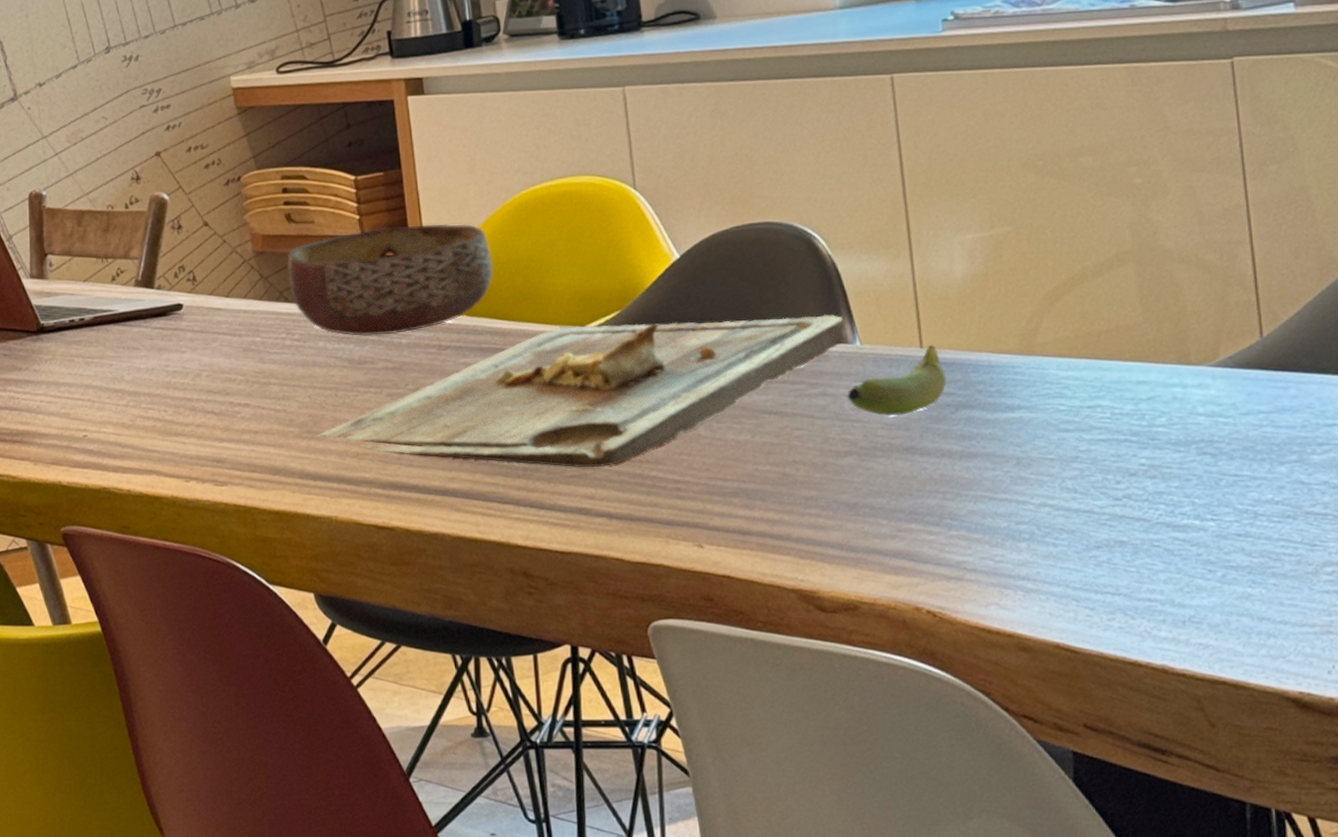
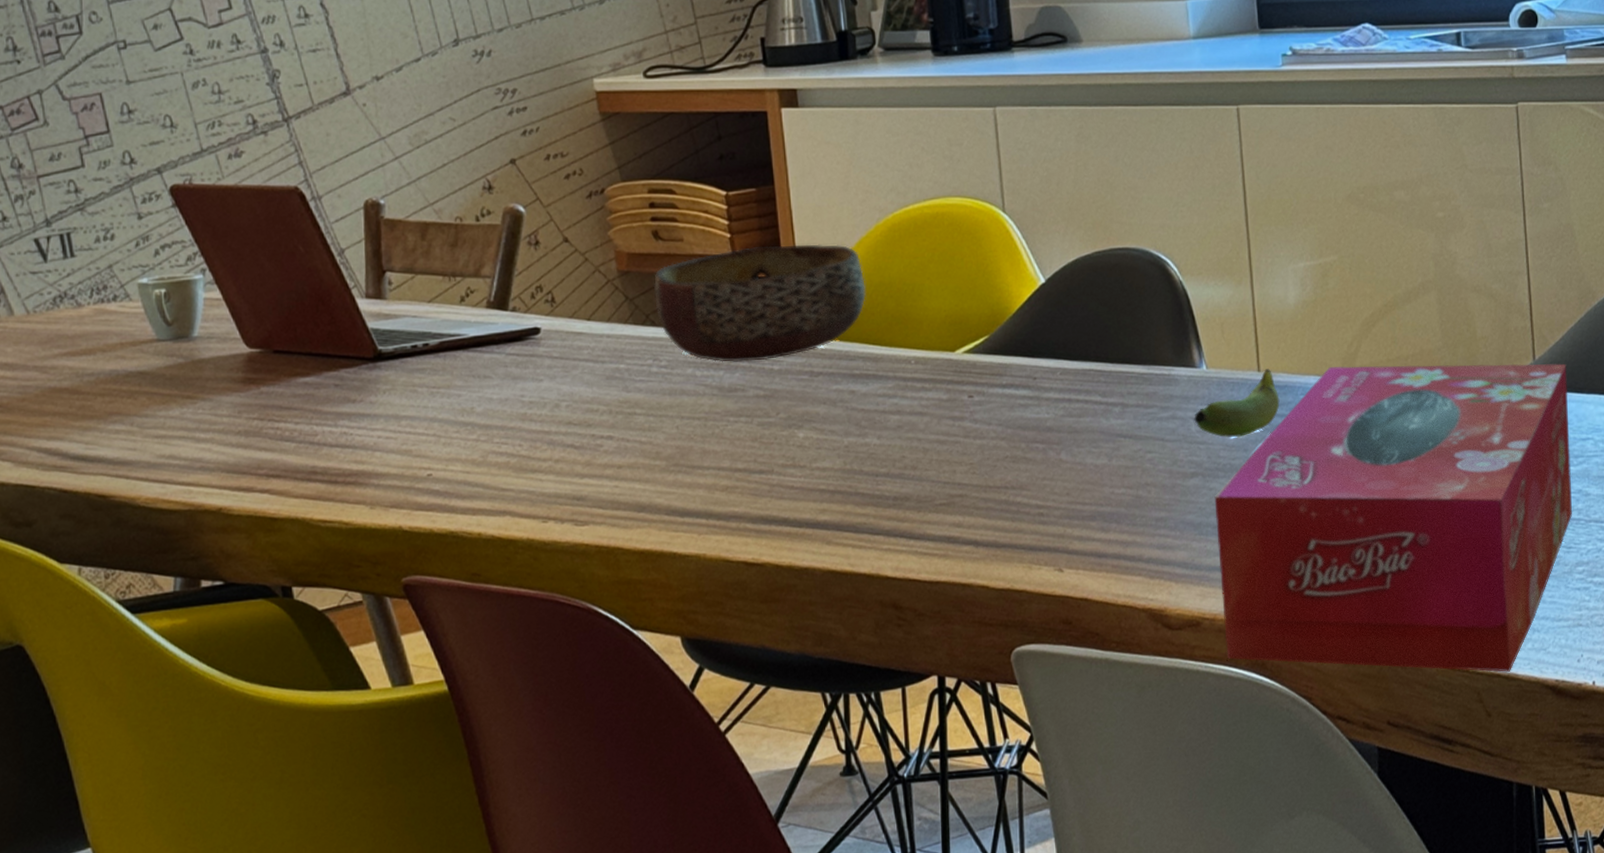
cutting board: present [317,314,847,468] -> none [685,339,1195,496]
tissue box: none [872,340,1316,679] -> present [1214,363,1572,672]

